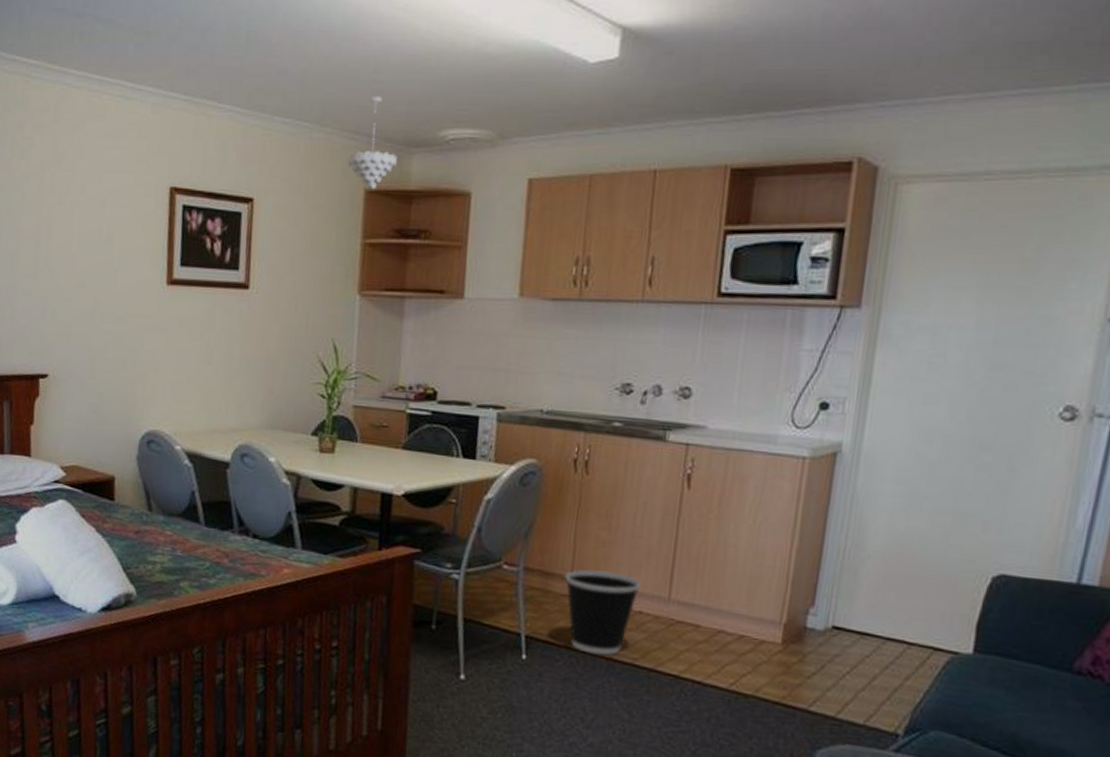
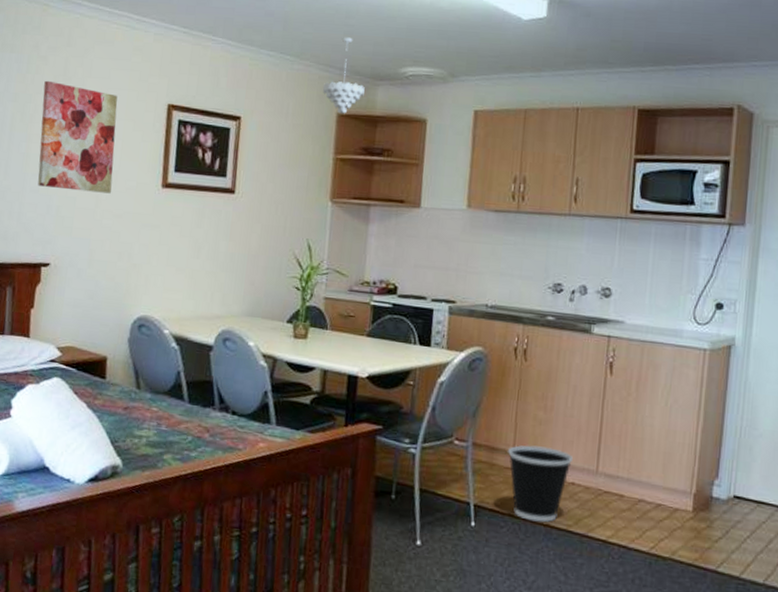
wall art: none [30,165,114,294] -> present [37,80,118,194]

